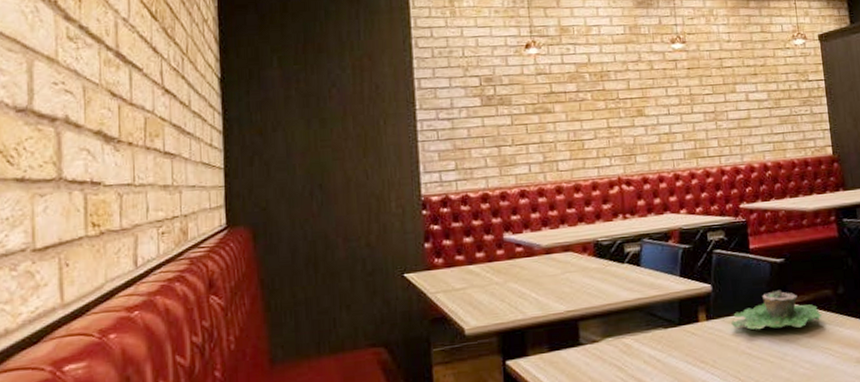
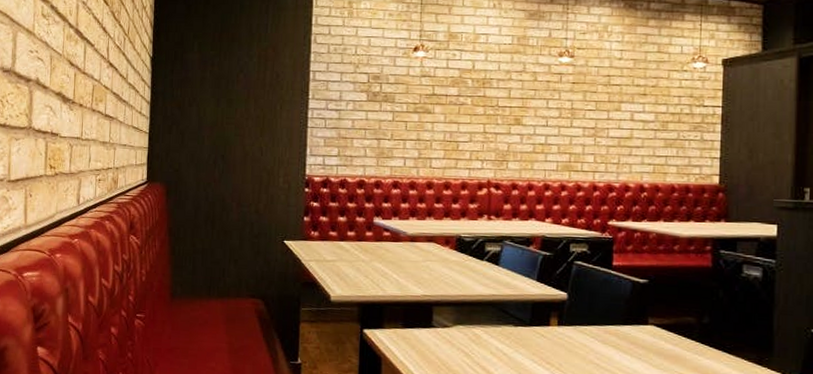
succulent planter: present [731,290,823,330] -> none [583,309,682,349]

